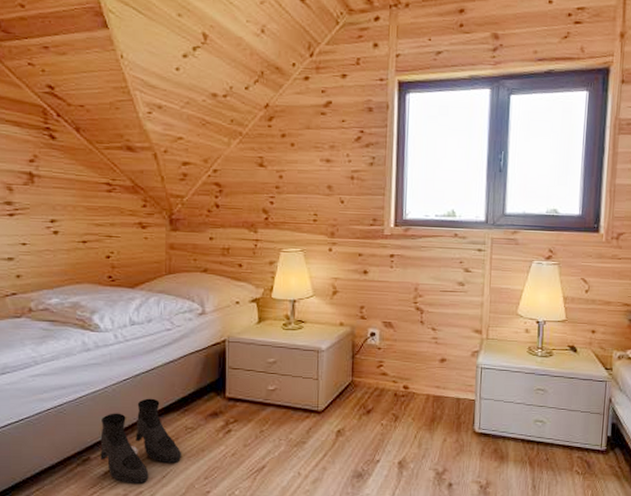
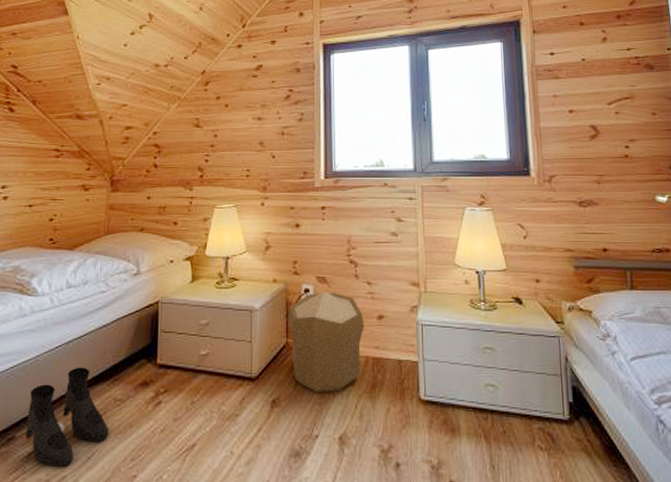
pouf: none [353,334,427,425] -> present [288,290,365,393]

